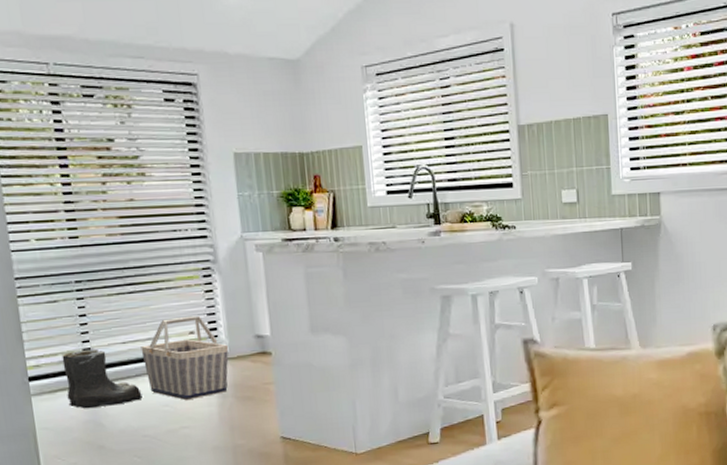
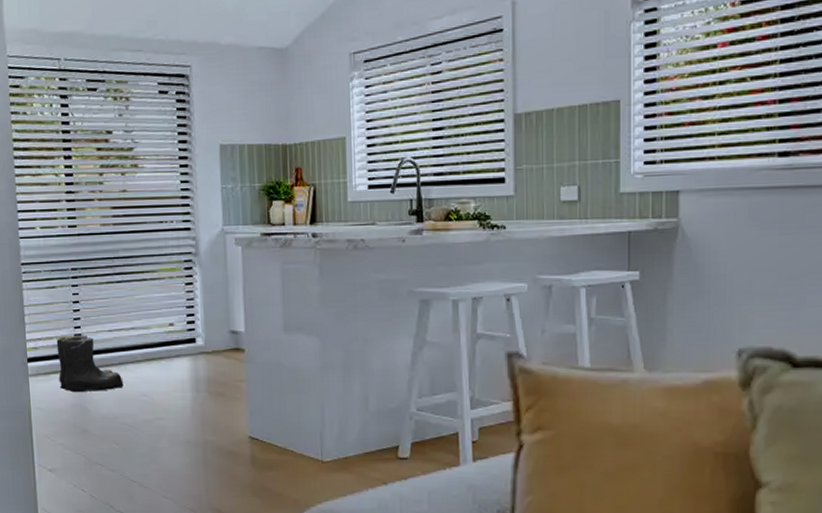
basket: present [140,315,229,401] -> none [125,307,205,392]

